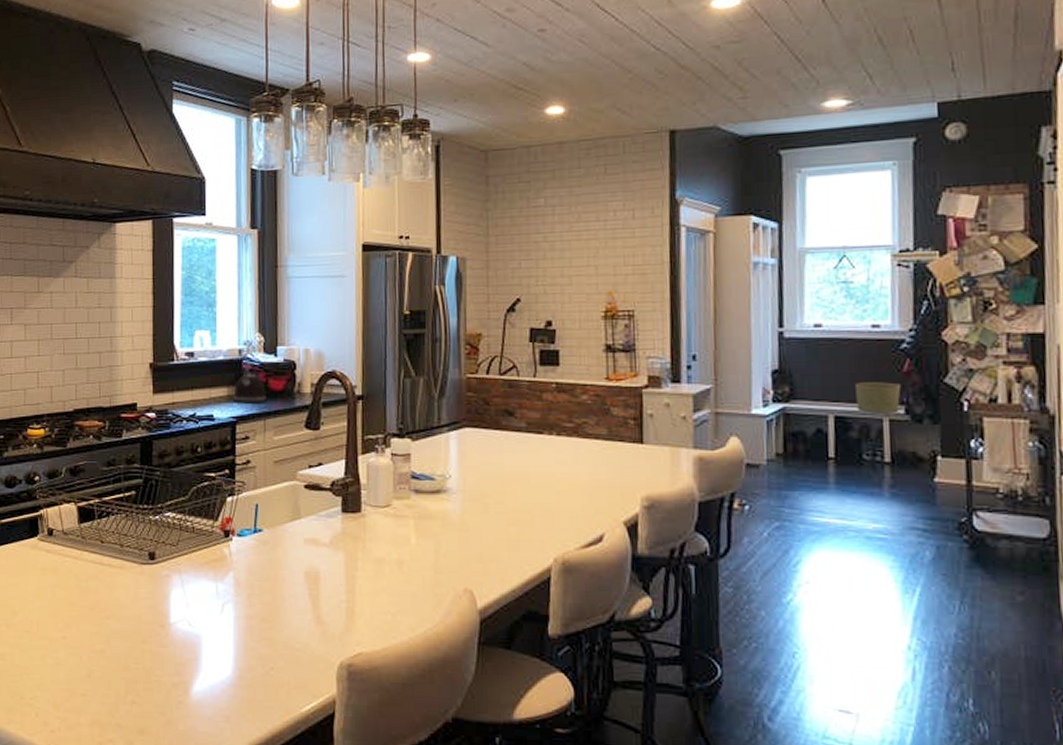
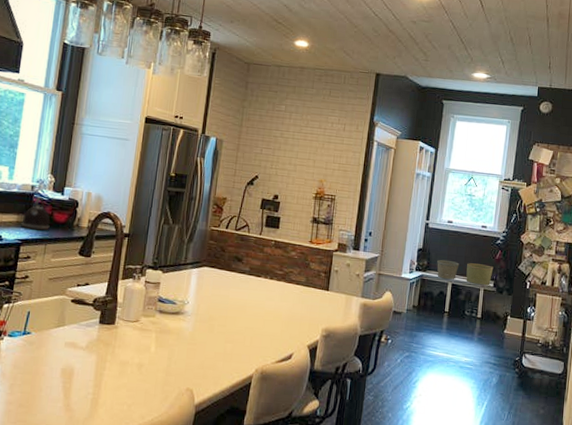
basket: none [805,381,843,411] -> present [437,259,460,280]

